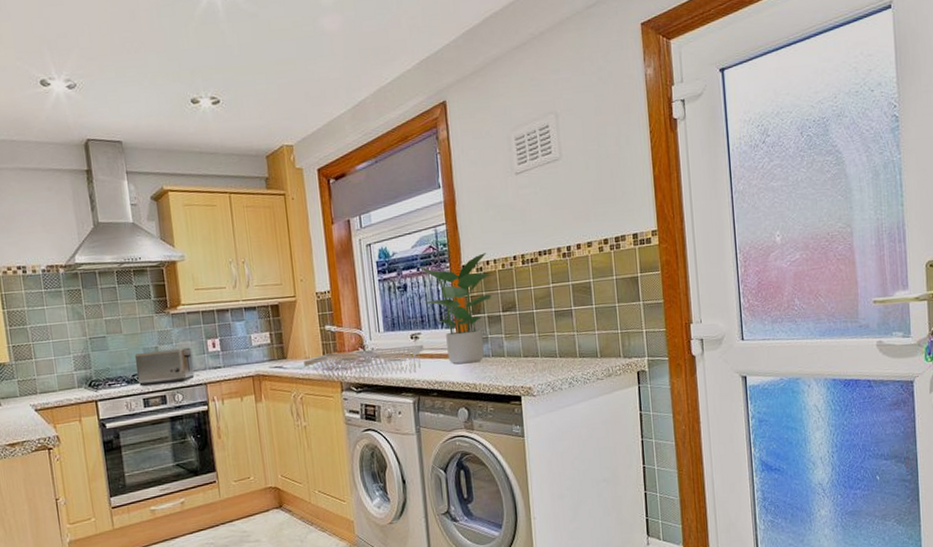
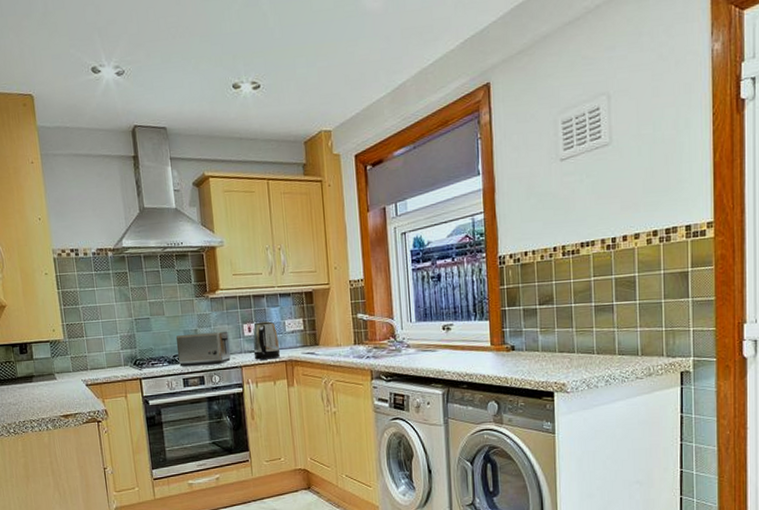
kettle: none [217,336,248,376] -> present [253,321,281,360]
dish rack: present [304,345,424,381] -> none [335,336,456,369]
potted plant: present [417,253,492,364] -> none [452,243,530,357]

